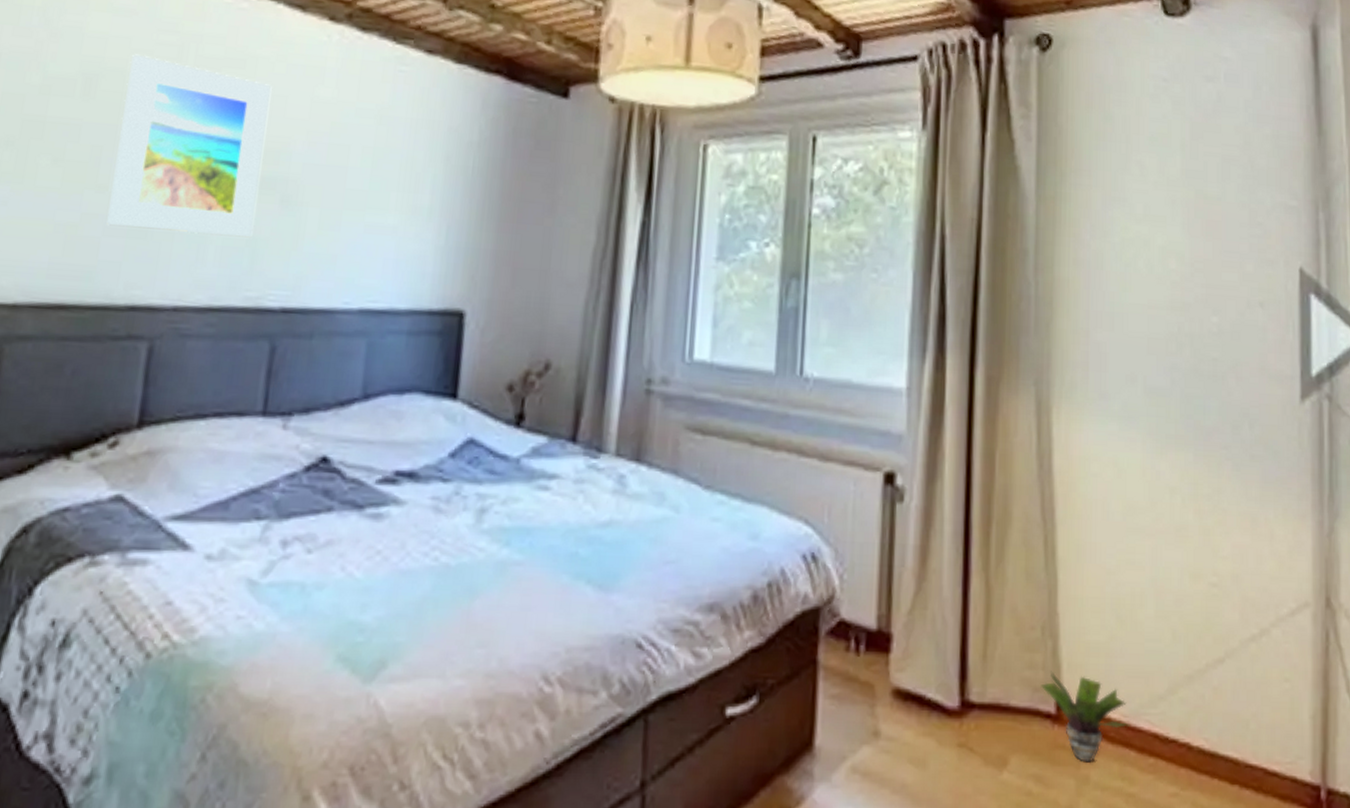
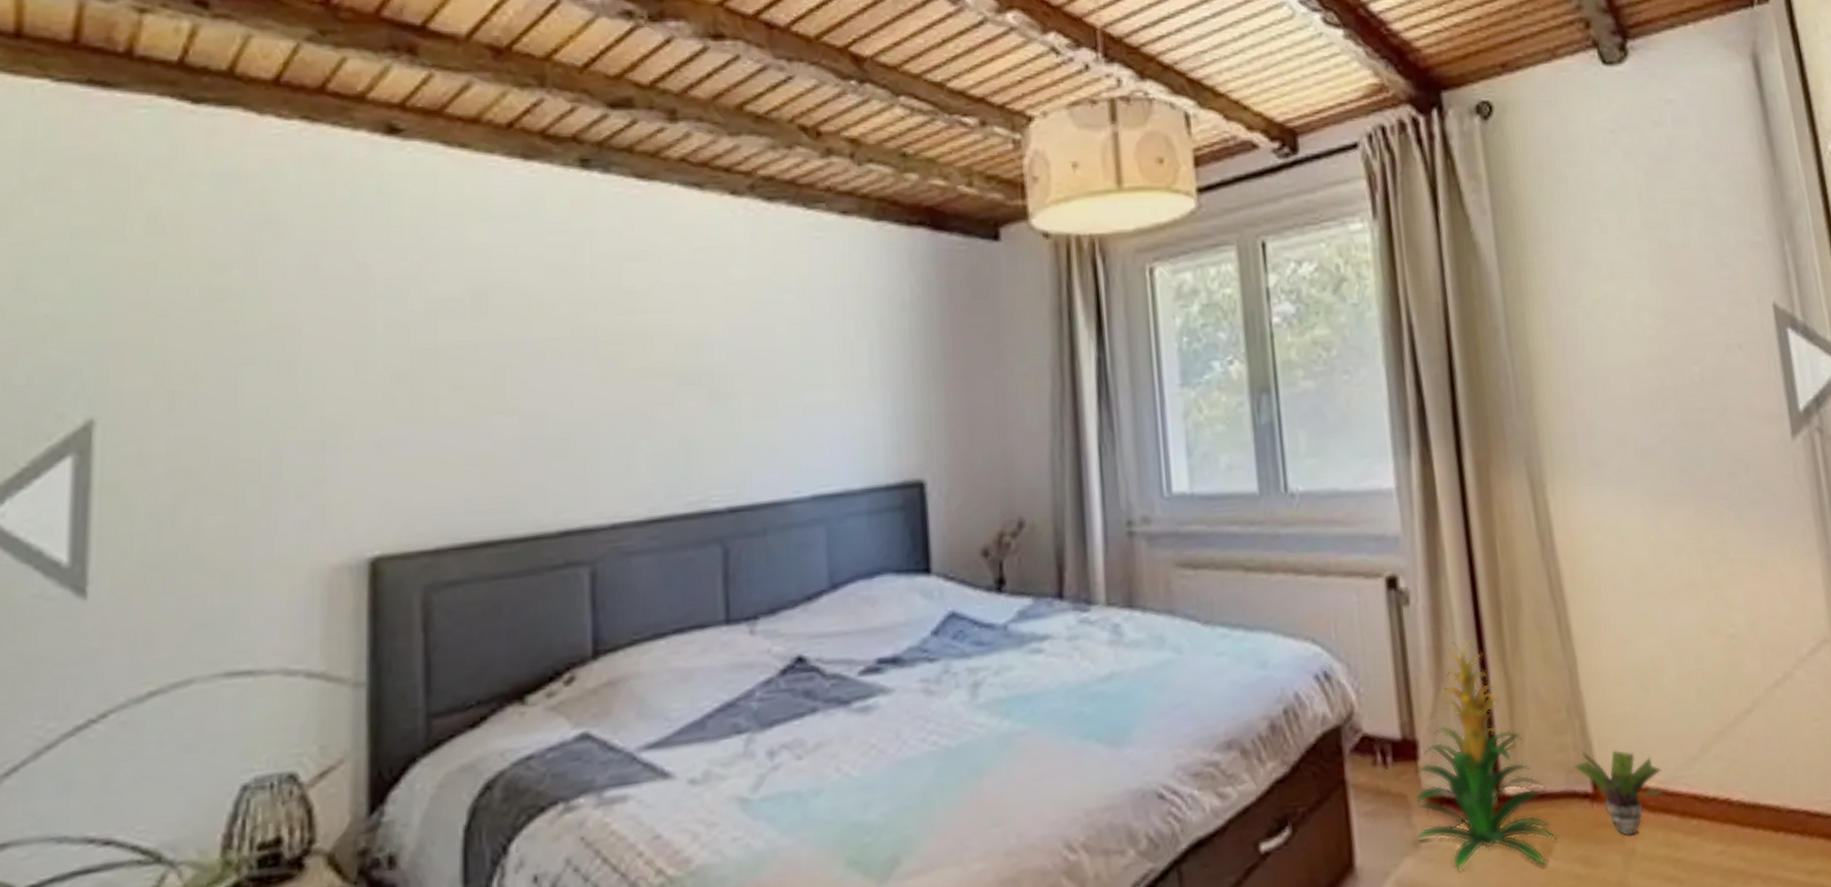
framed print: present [106,54,272,238] -> none [520,261,684,450]
indoor plant: none [877,544,1015,776] -> present [1415,638,1557,870]

